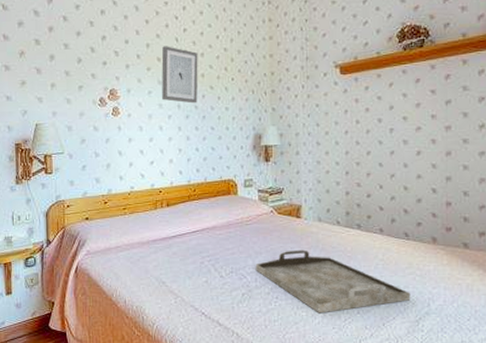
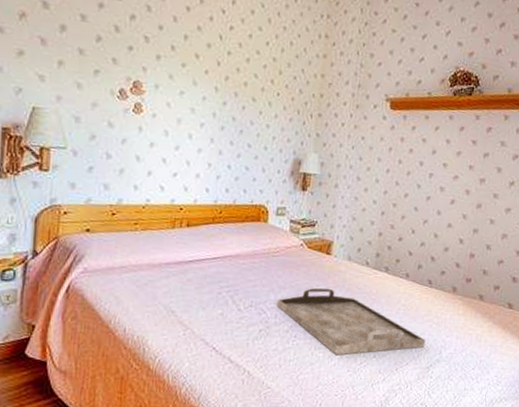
wall art: present [161,46,198,104] -> none [196,41,243,115]

